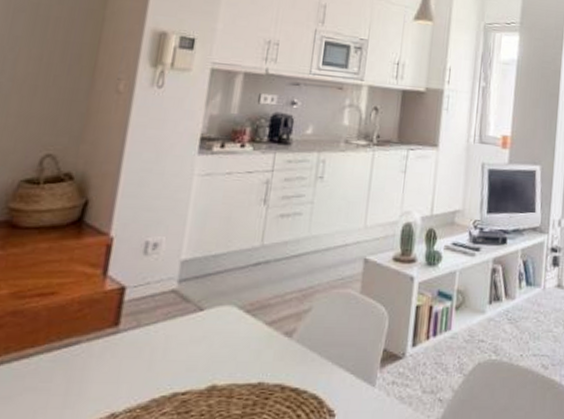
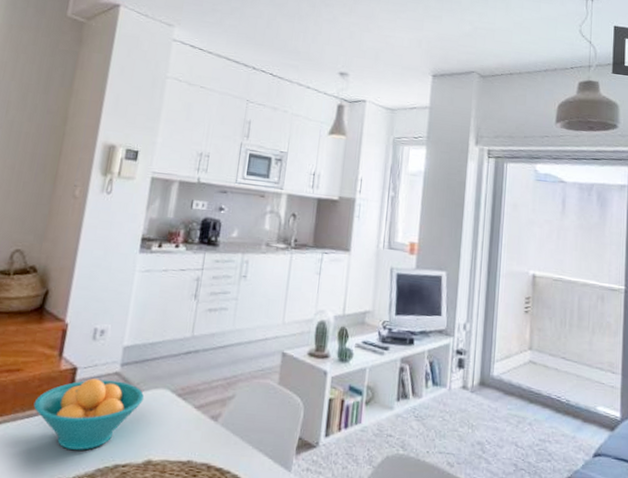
fruit bowl: none [72,298,207,380] -> present [33,378,145,450]

